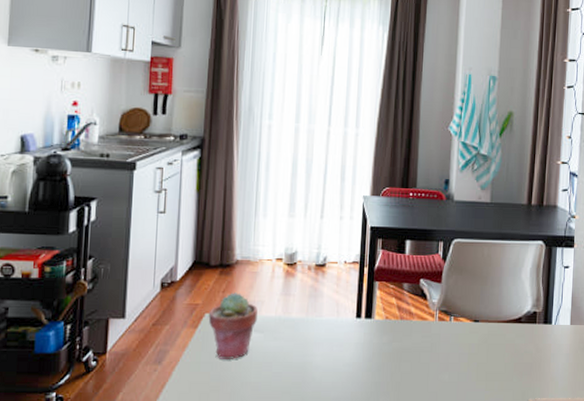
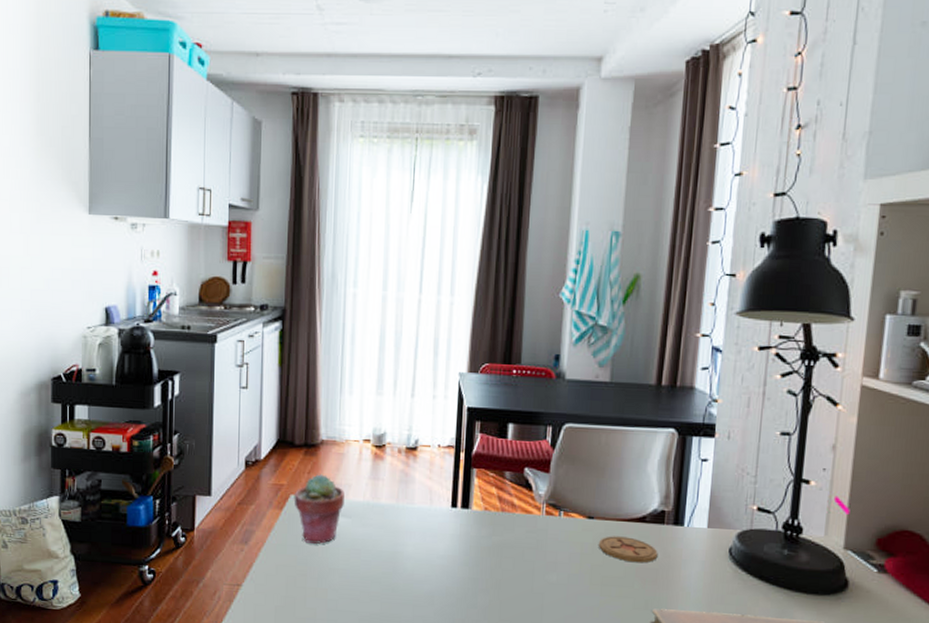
coaster: none [483,336,532,359] -> present [599,536,658,563]

